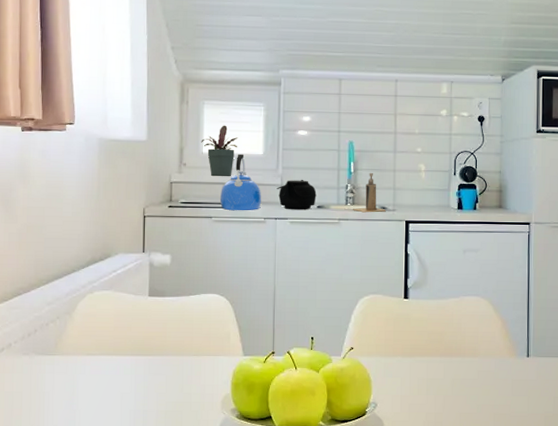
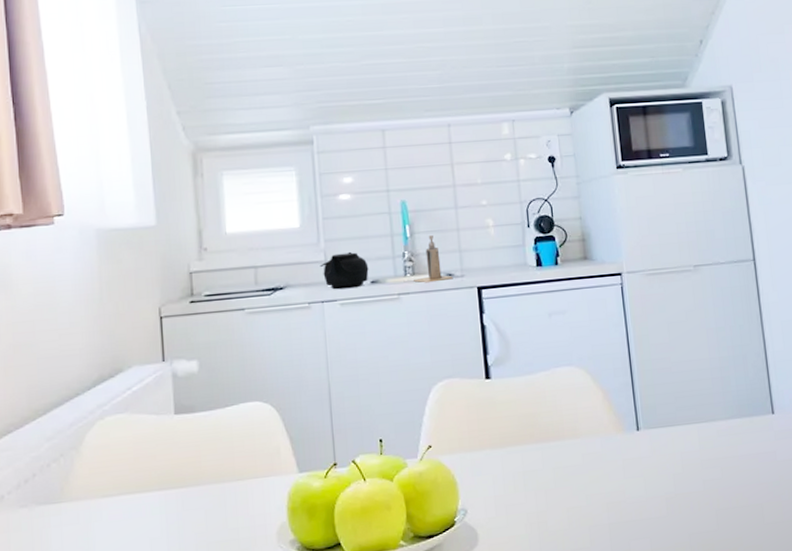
potted plant: present [201,125,238,176] -> none [223,197,269,259]
kettle: present [219,154,262,211] -> none [251,229,304,299]

